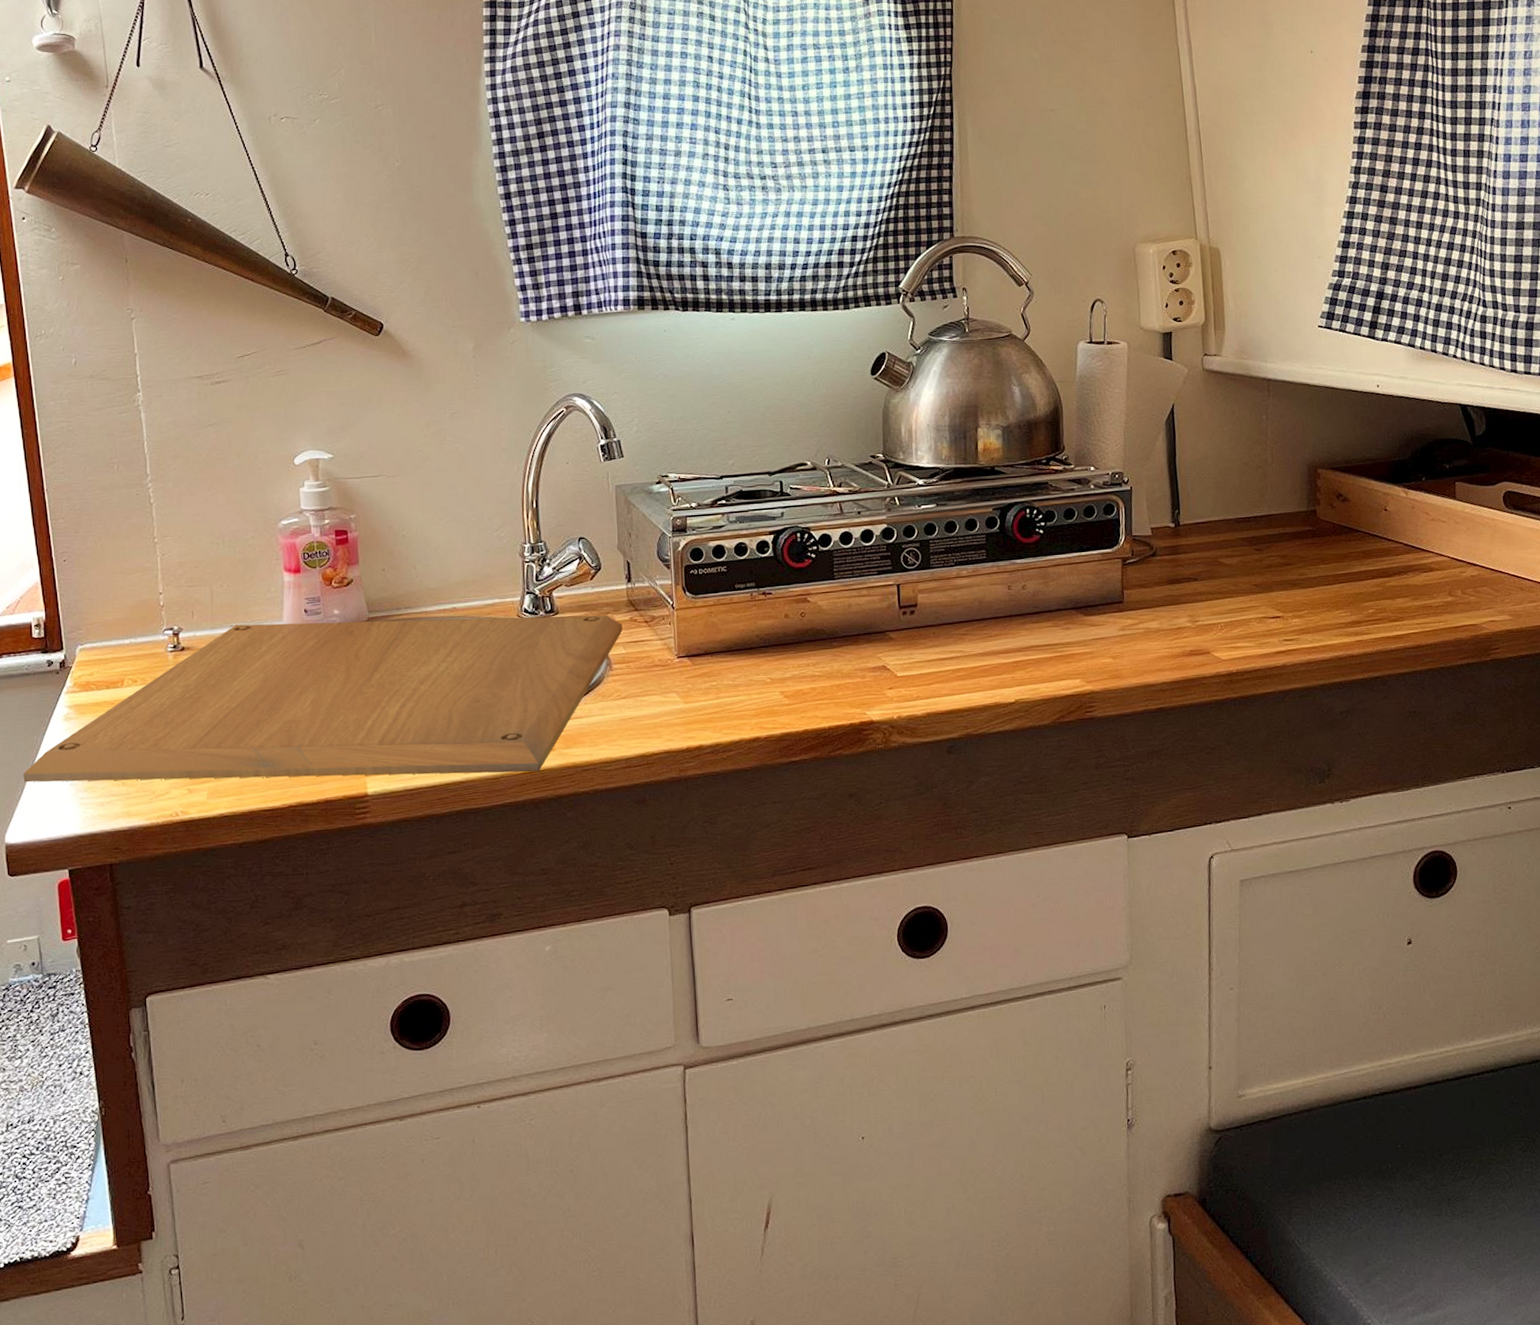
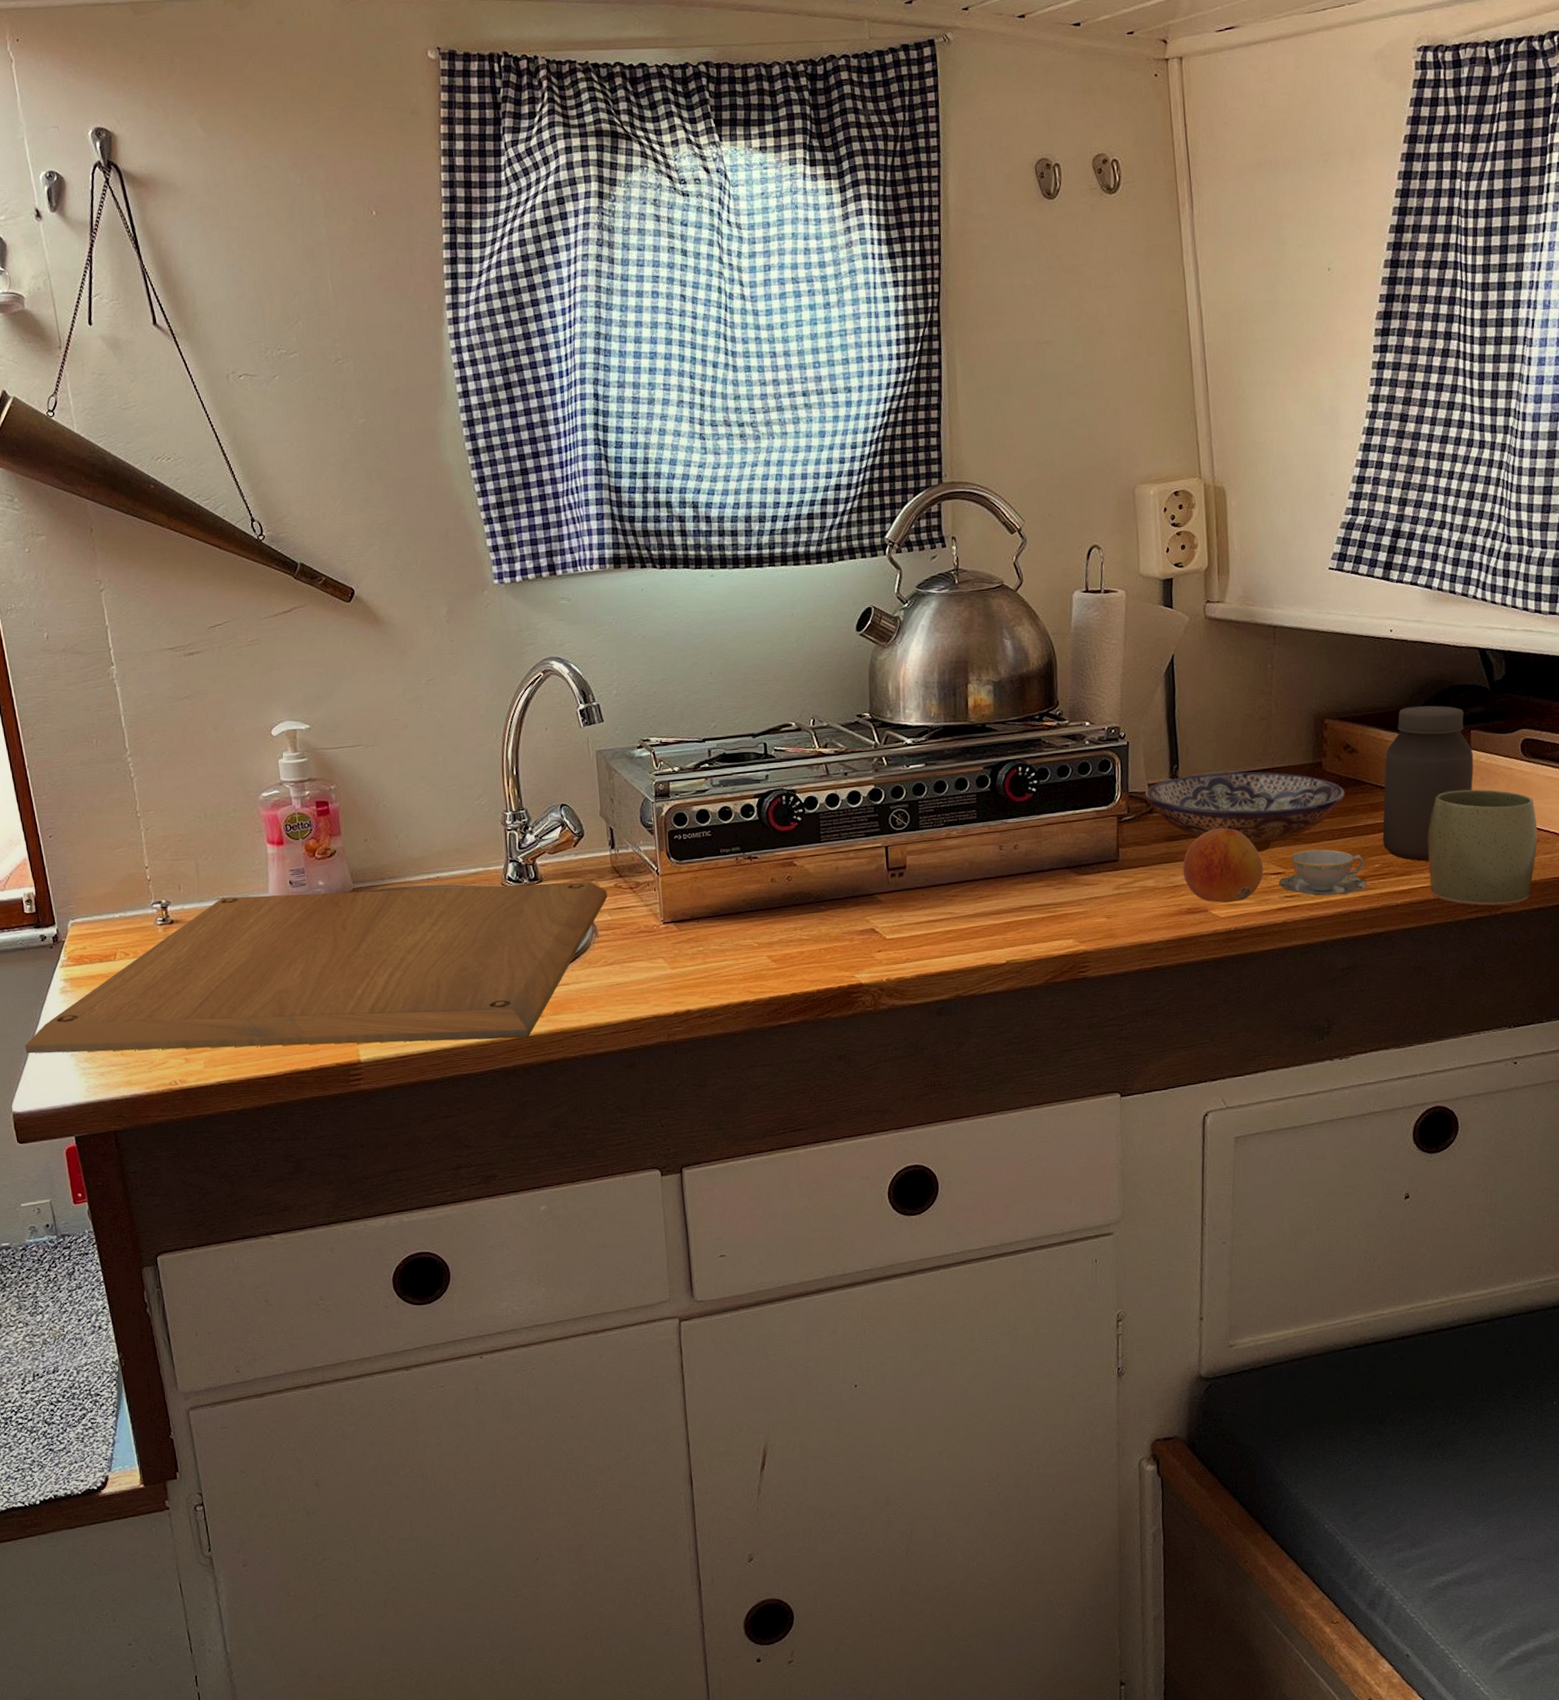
bowl: none [1148,517,1340,597] -> present [1145,771,1346,853]
fruit: none [1185,571,1263,646] -> present [1182,827,1263,903]
teacup: none [1277,594,1362,640] -> present [1278,849,1367,896]
jar: none [1375,458,1460,608] -> present [1382,705,1474,862]
mug: none [1418,539,1522,653] -> present [1427,789,1538,907]

